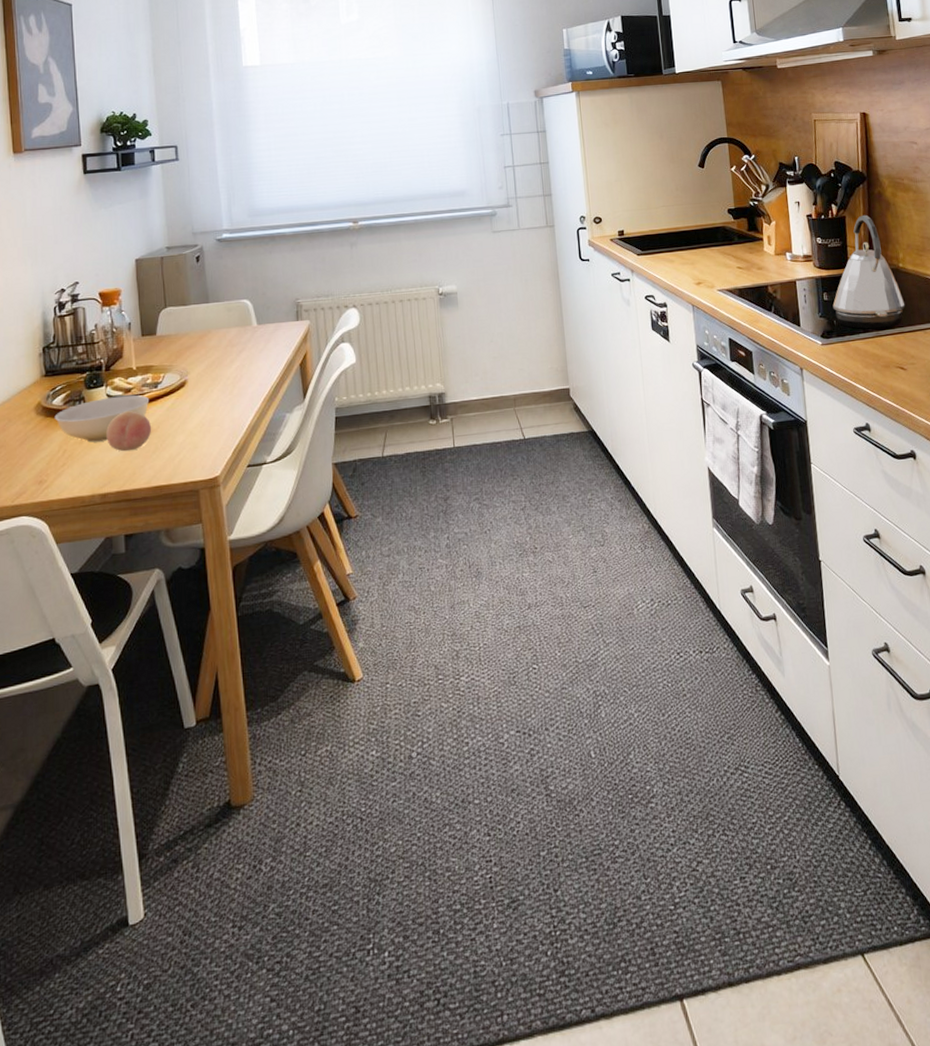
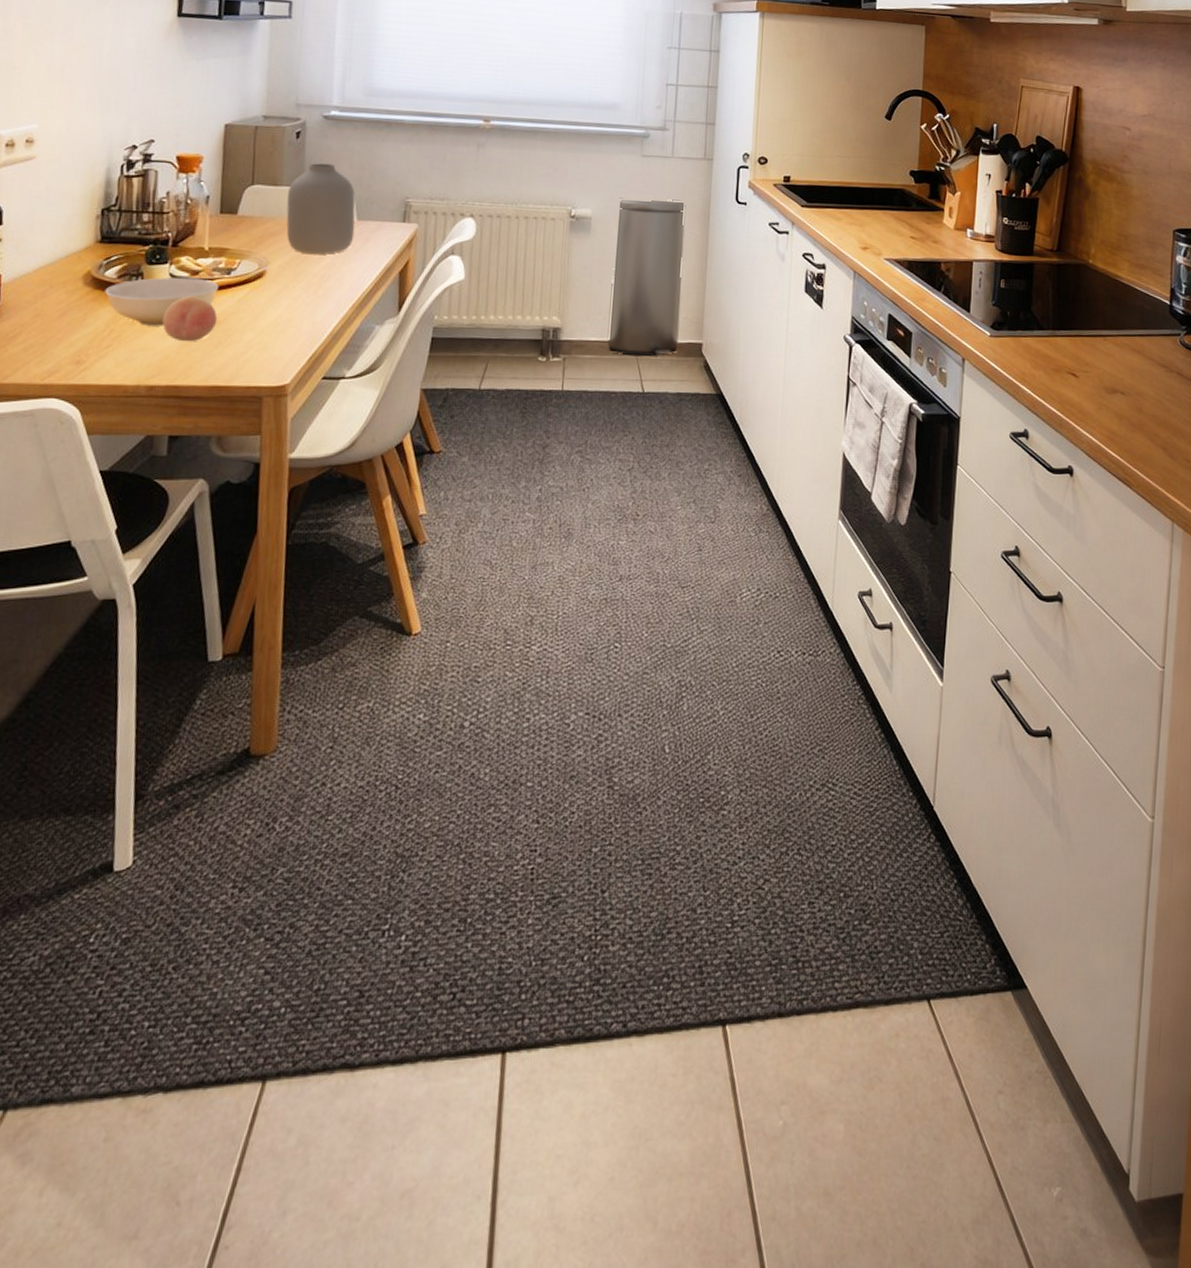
vase: none [195,280,257,361] -> present [286,163,356,255]
pedal bin: none [478,265,548,408] -> present [608,197,686,356]
kettle: present [833,214,906,330] -> none [1009,199,1089,329]

